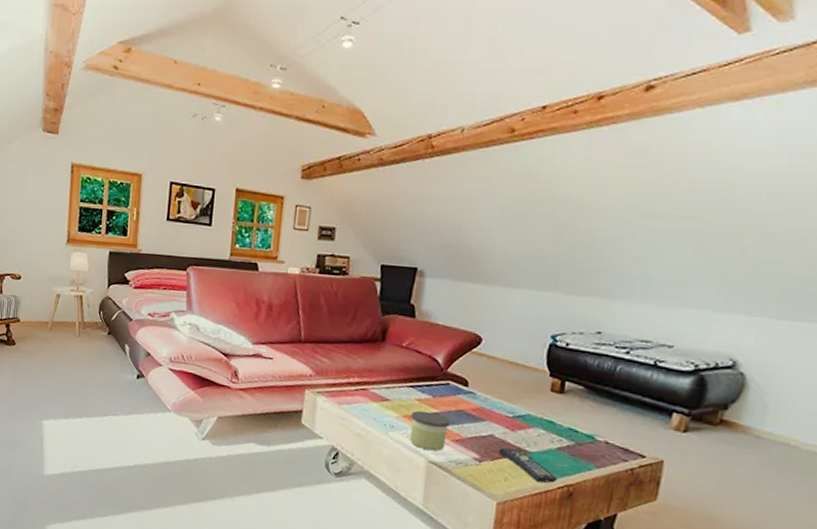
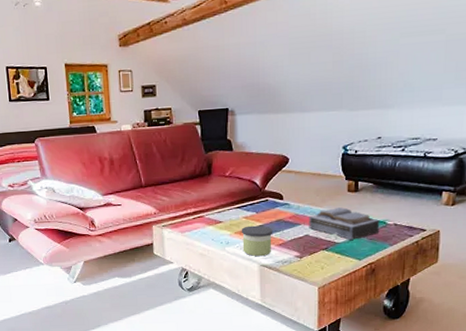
bible: none [495,407,587,452] -> present [309,207,380,240]
remote control: present [498,448,558,483] -> none [314,242,362,265]

